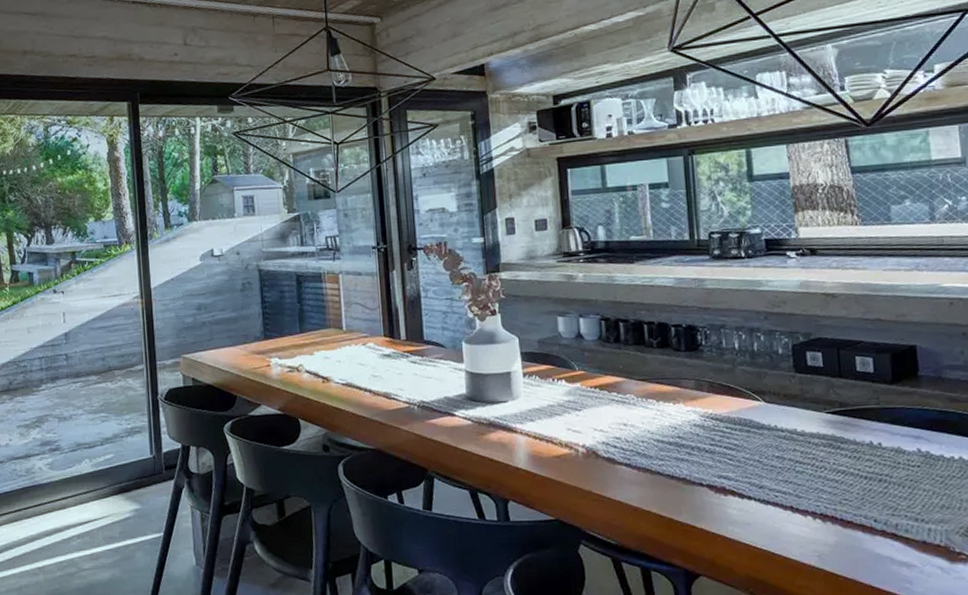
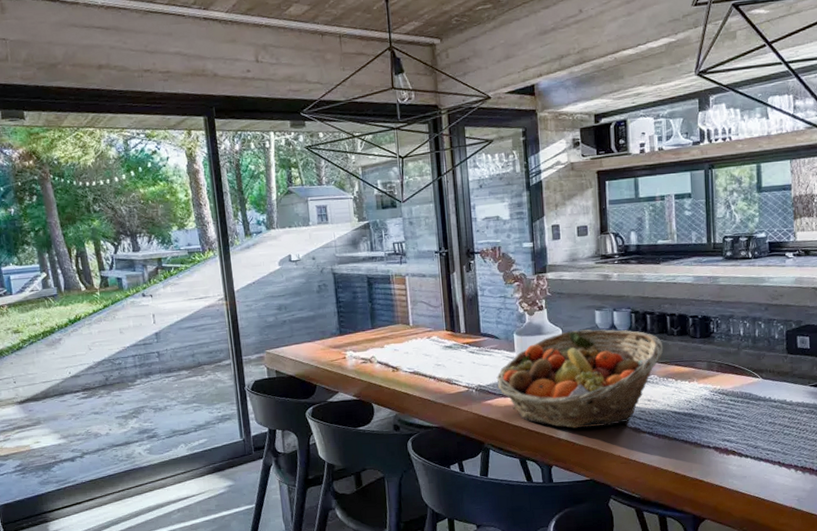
fruit basket: none [442,338,641,456] -> present [496,329,664,429]

